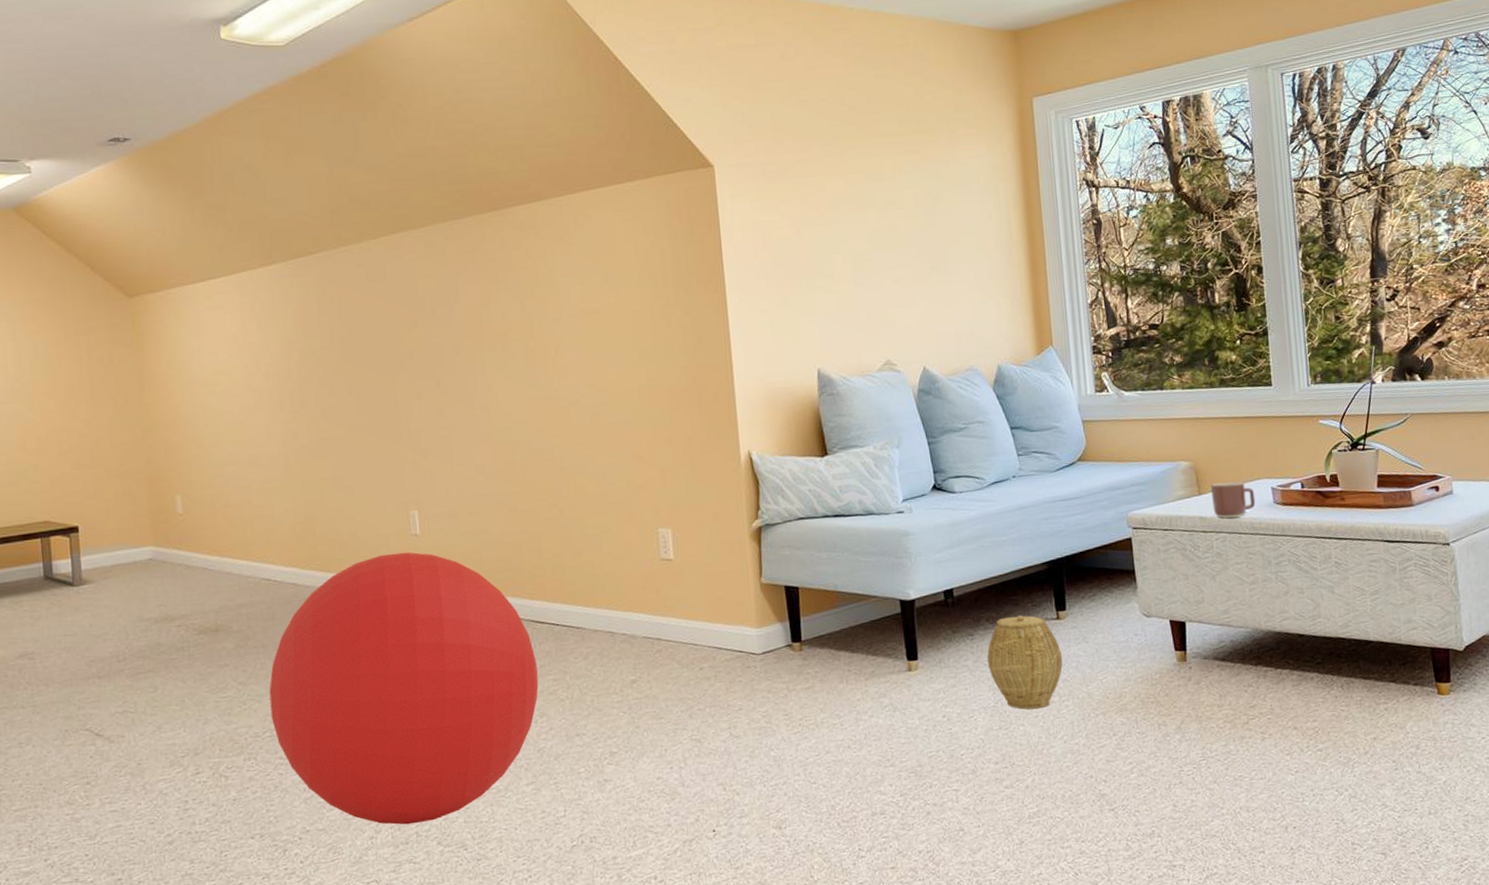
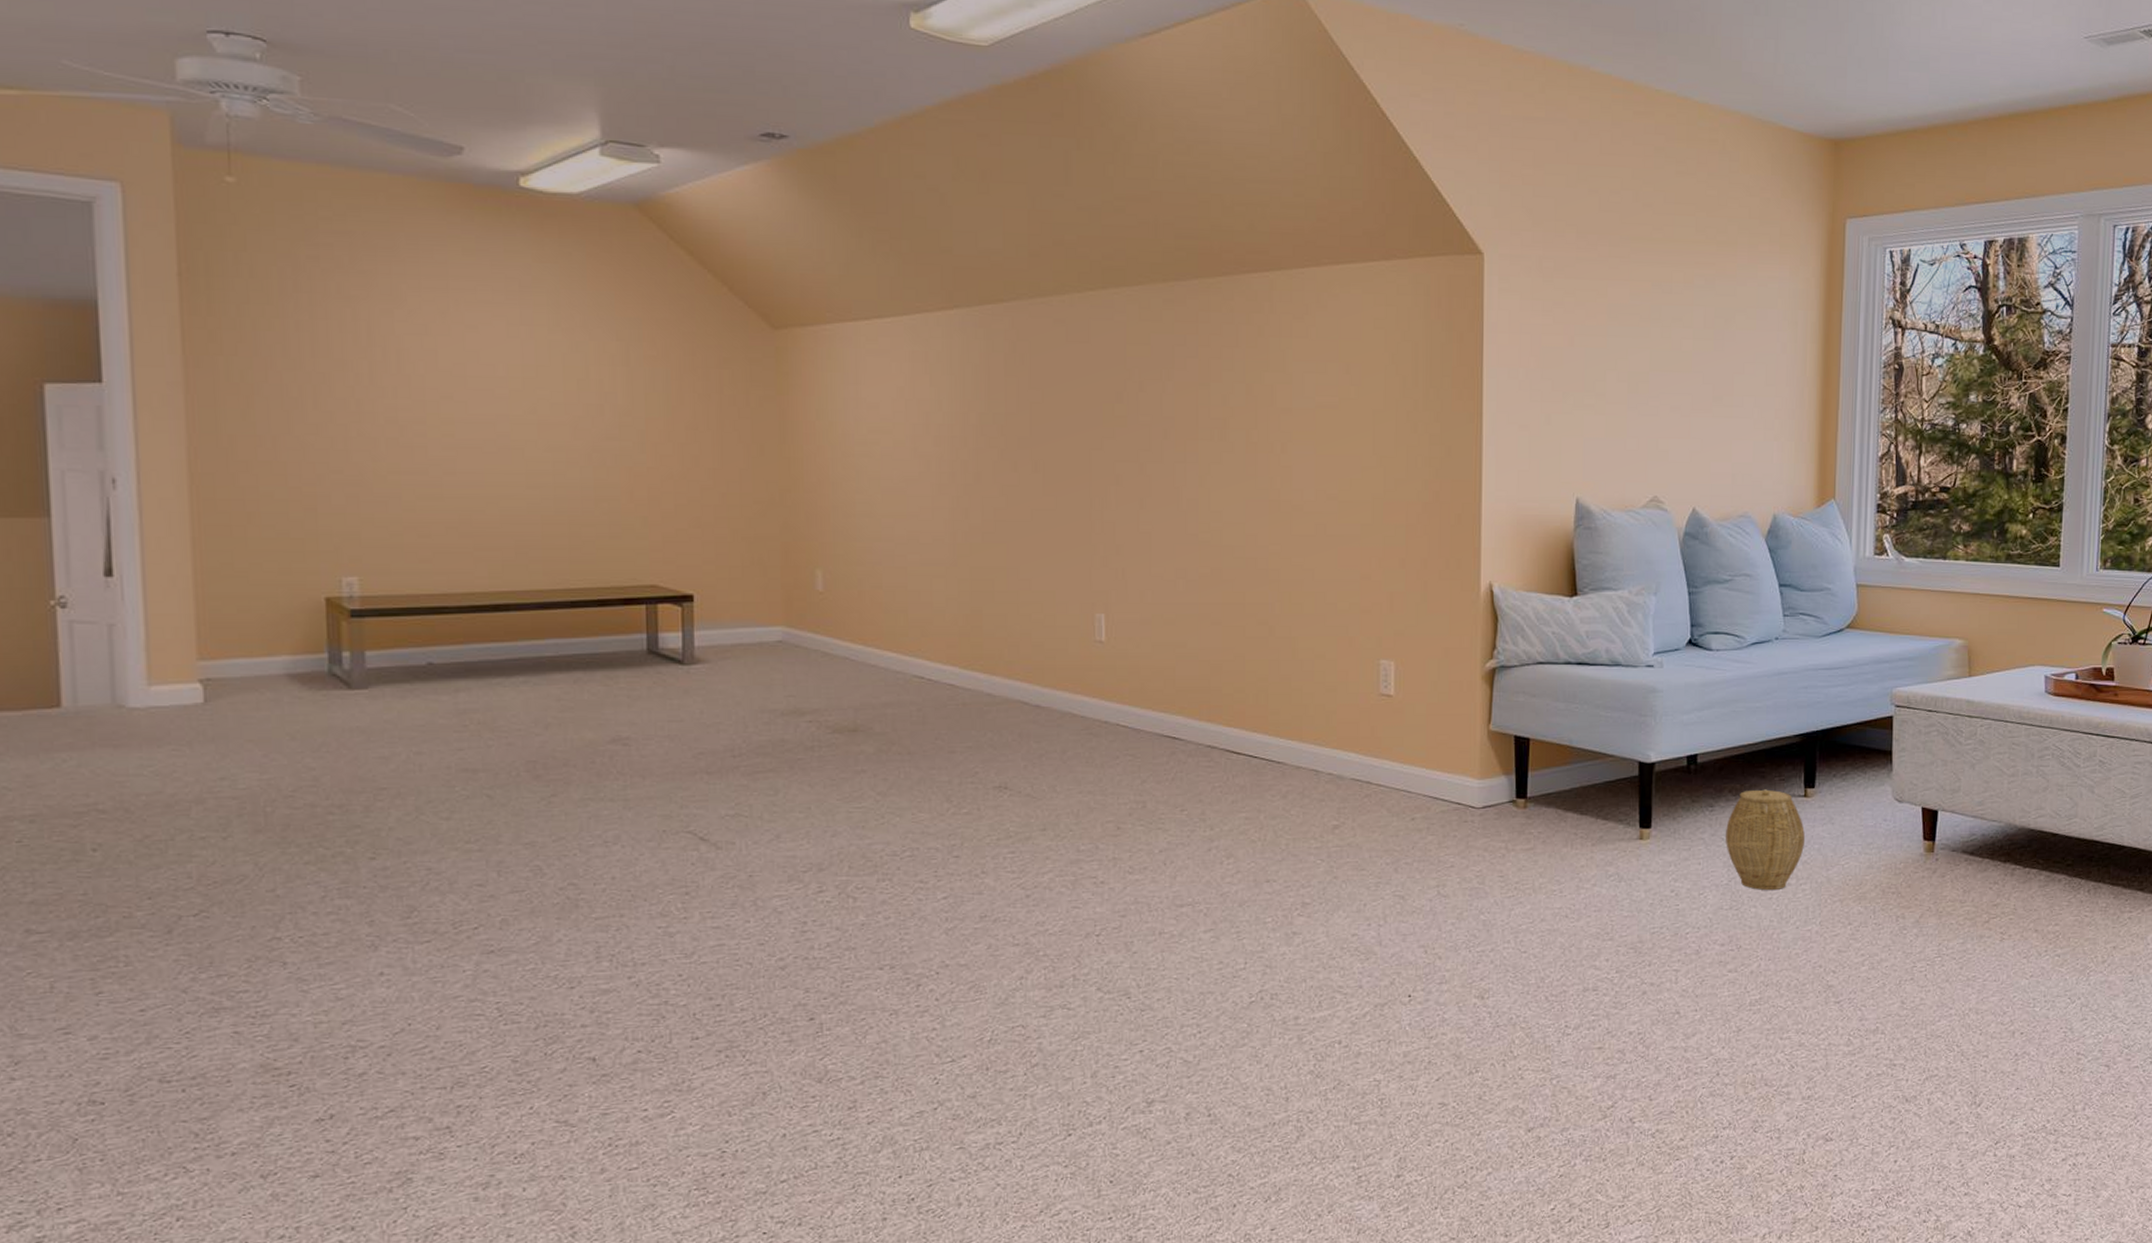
exercise ball: present [269,552,539,825] -> none [913,660,1228,966]
mug: present [1211,481,1256,519] -> none [1982,665,2027,705]

